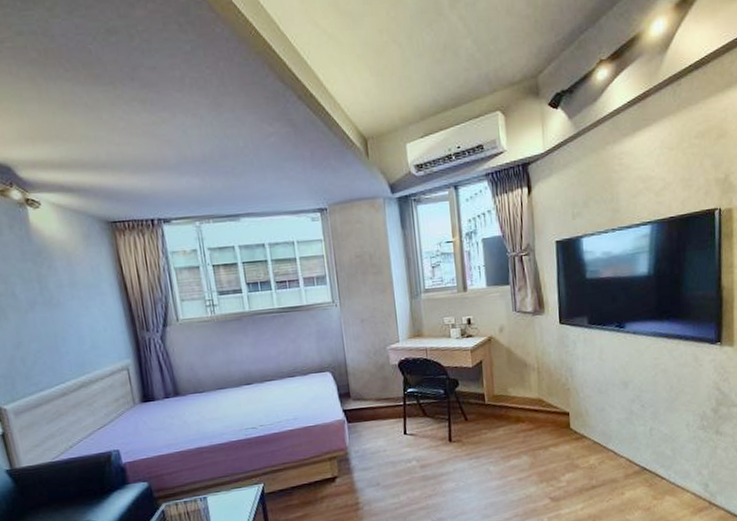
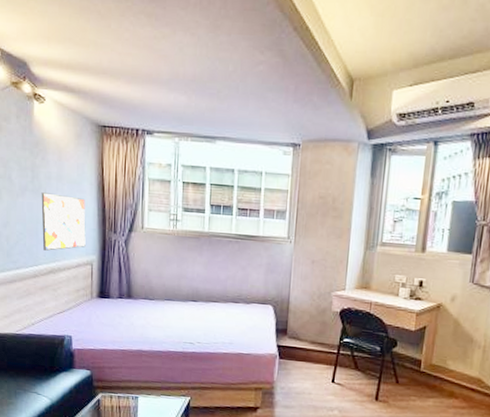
wall art: none [54,301,117,365] -> present [41,192,86,251]

